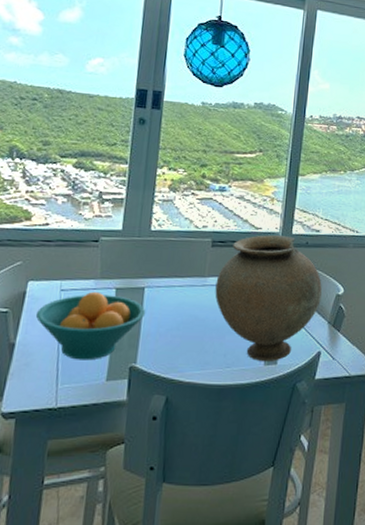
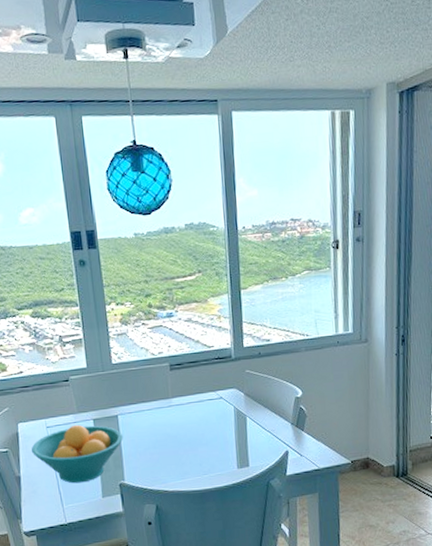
vase: present [215,235,322,361] -> none [180,349,281,466]

